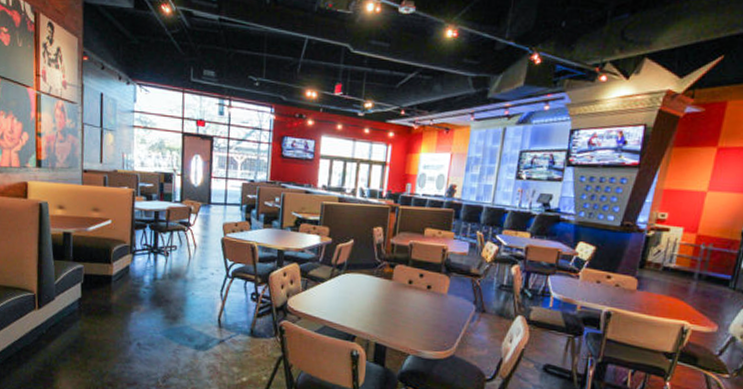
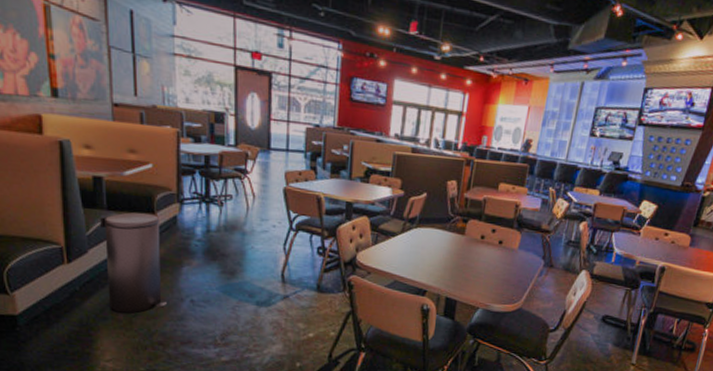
pedal bin: none [66,263,118,356] -> present [100,212,168,314]

